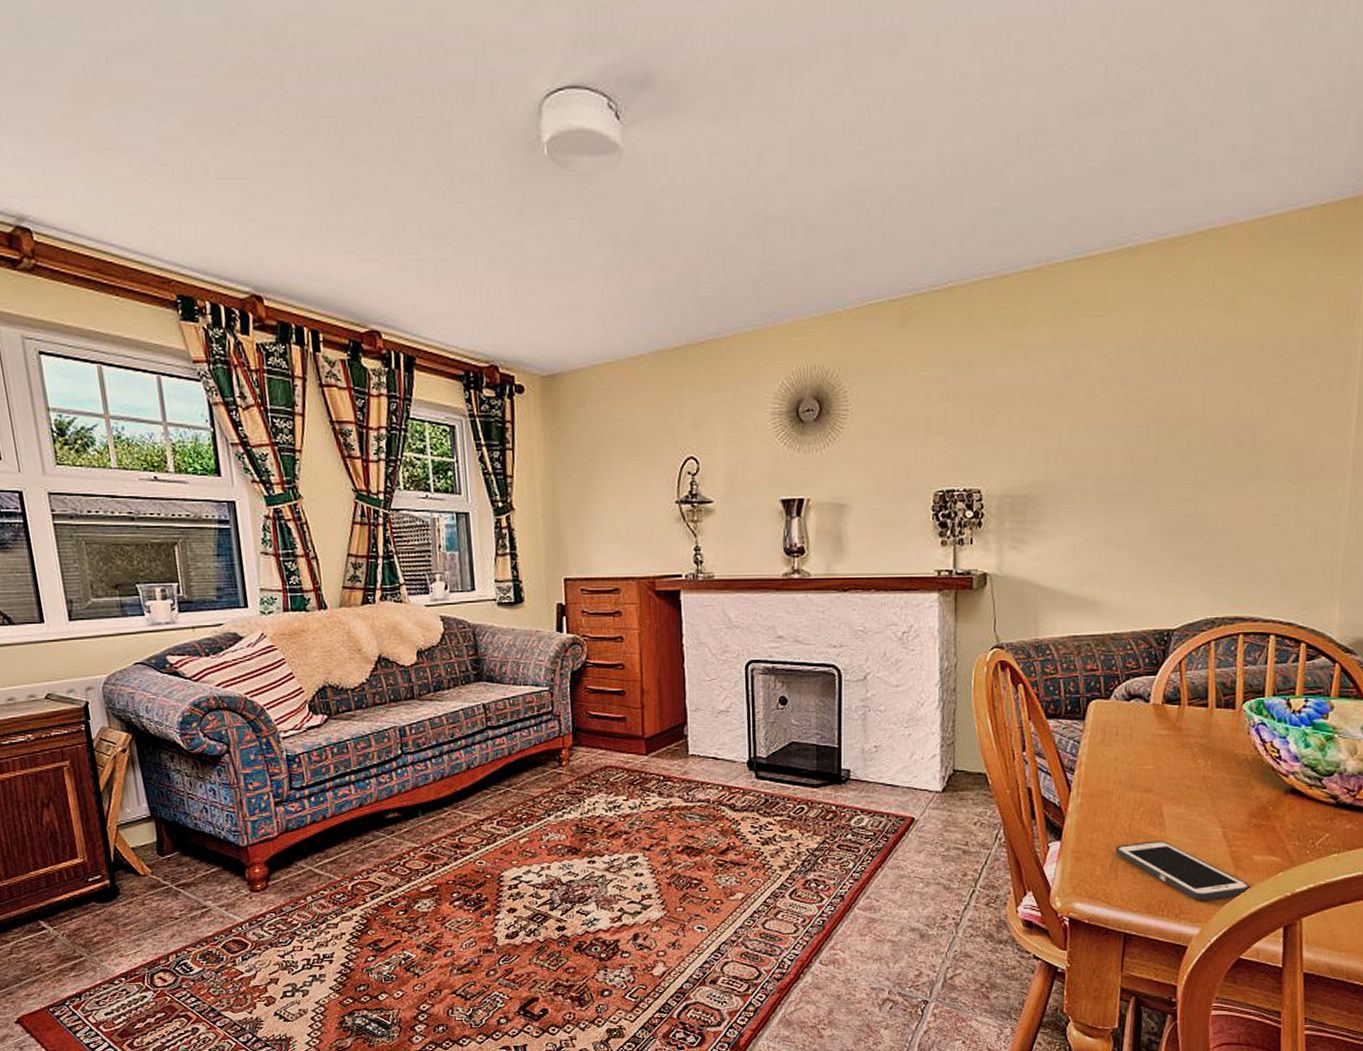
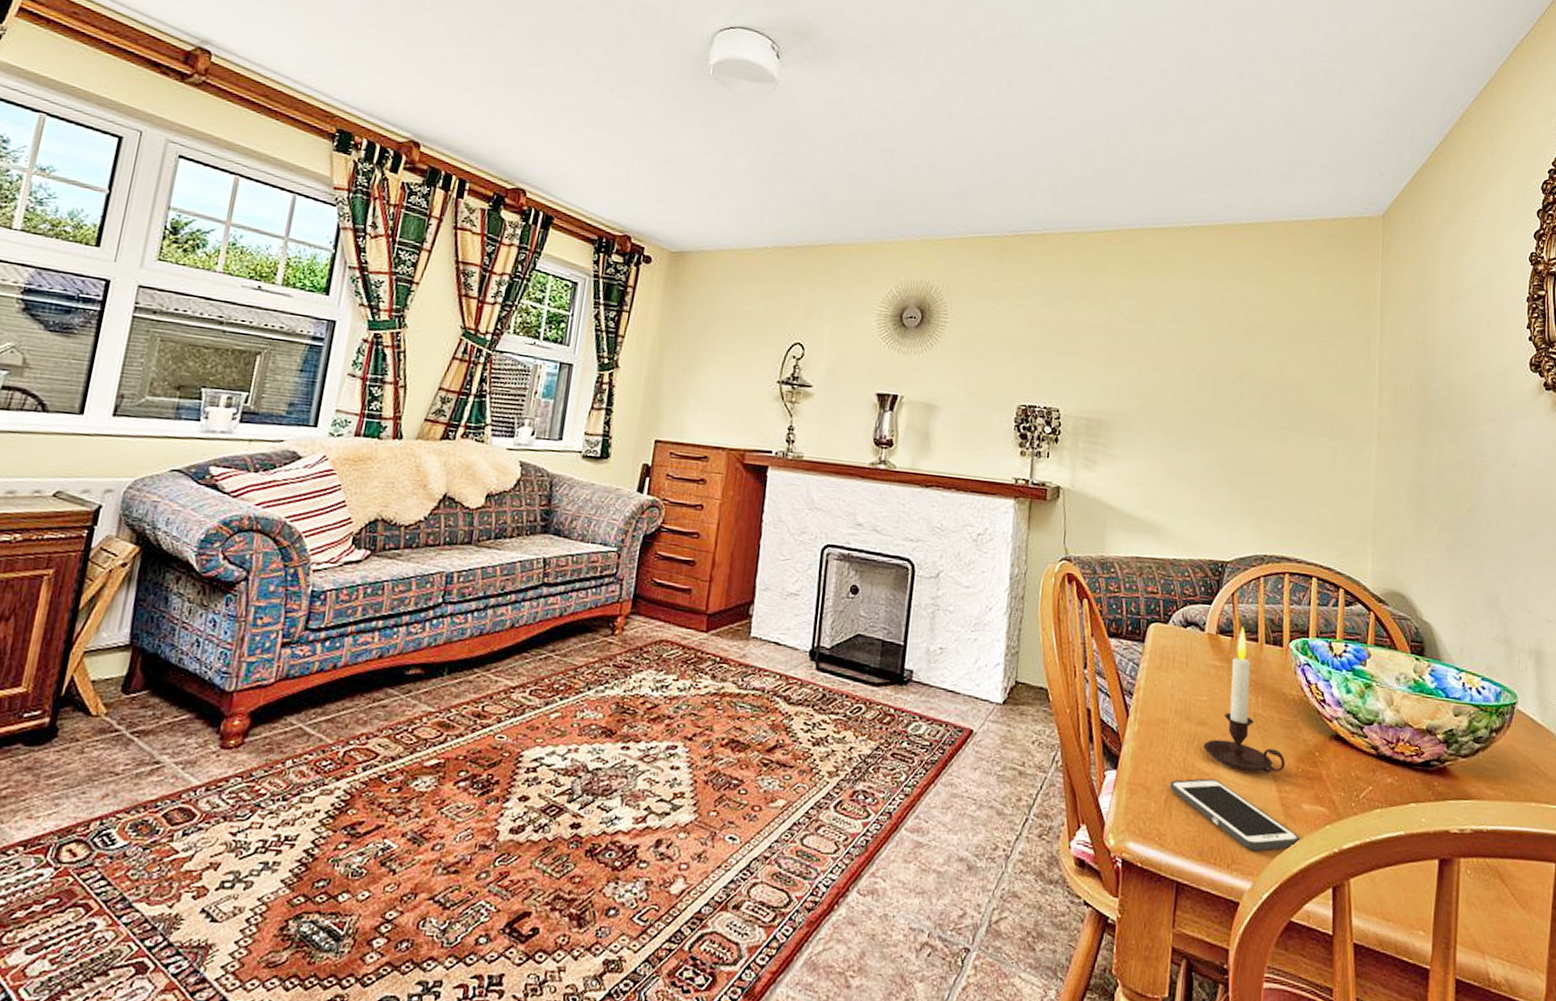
candle: none [1149,693,1237,831] -> present [1203,626,1286,774]

